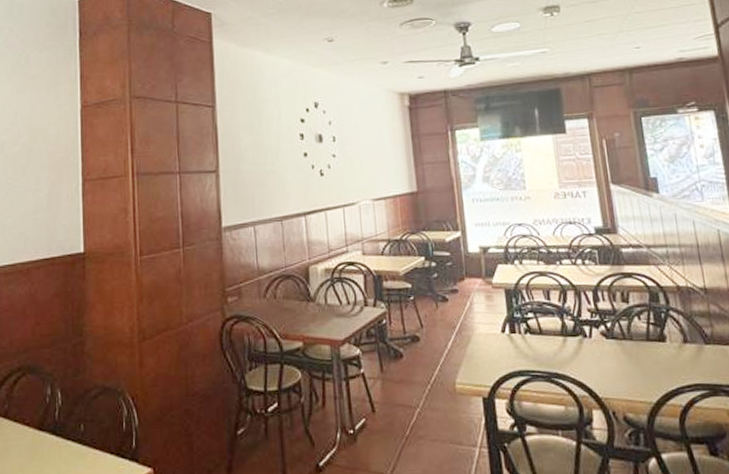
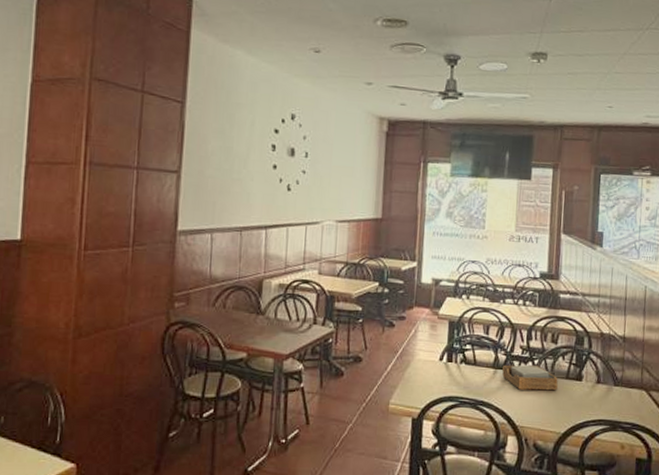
napkin holder: none [572,329,639,357] -> present [502,364,558,391]

